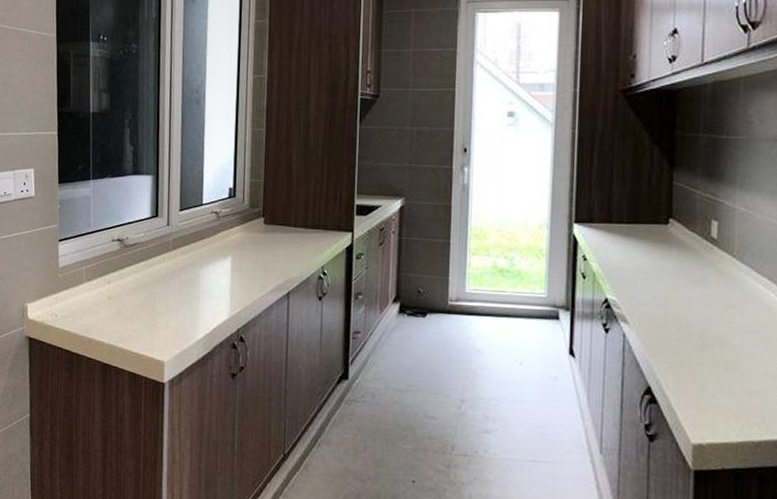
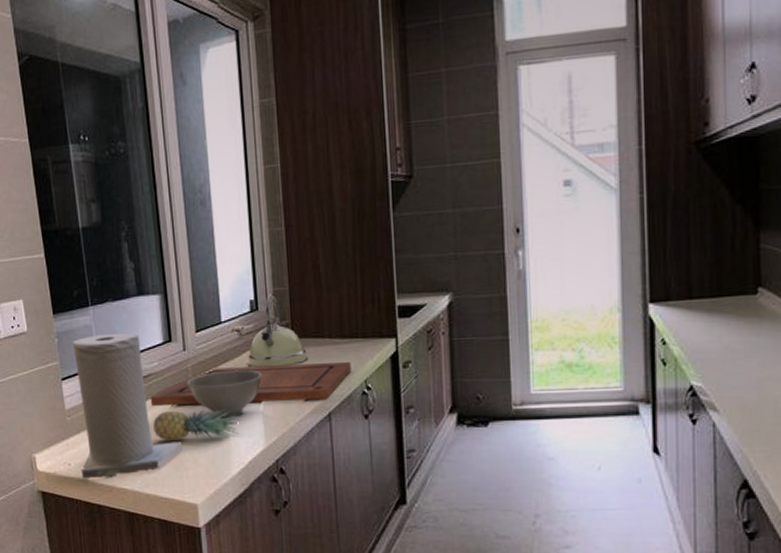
paper towel: none [66,204,157,330] -> present [72,332,183,479]
cutting board: none [133,244,312,280] -> present [150,362,352,407]
fruit: none [133,276,210,308] -> present [153,408,240,441]
bowl: none [167,246,234,288] -> present [187,370,263,418]
kettle: none [221,183,275,248] -> present [247,293,309,368]

